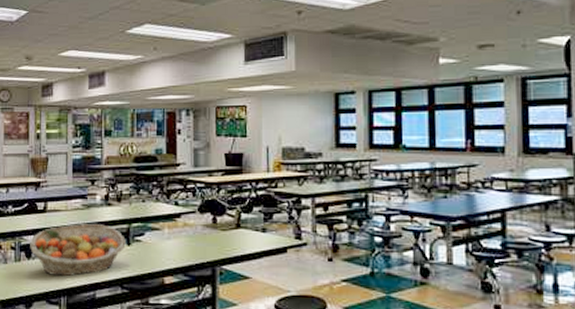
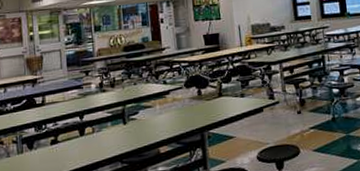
fruit basket: present [30,224,126,277] -> none [31,109,122,162]

